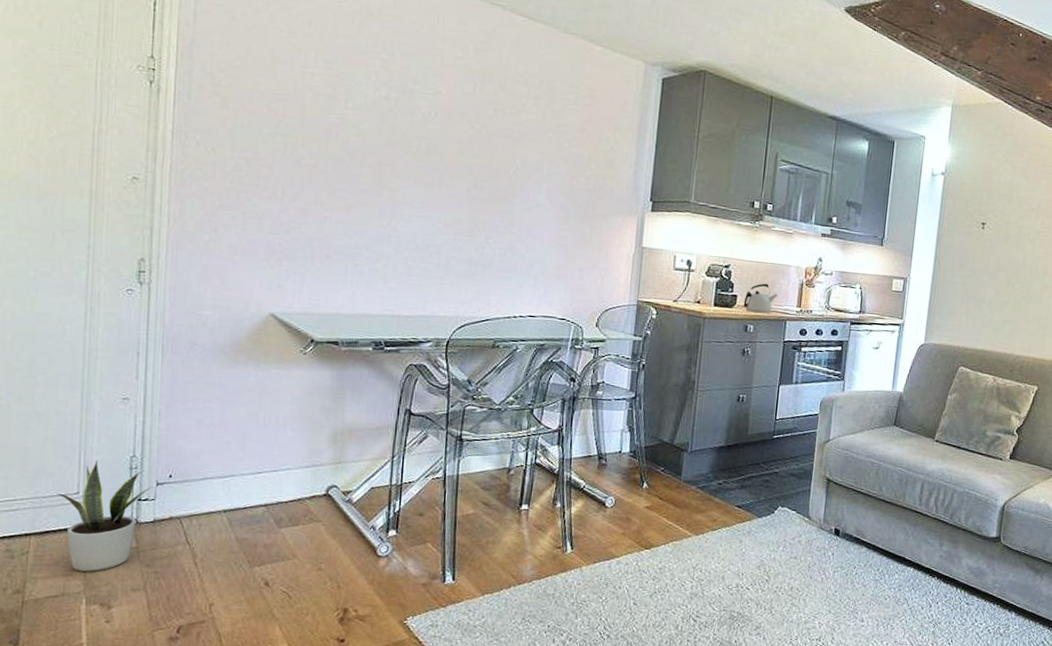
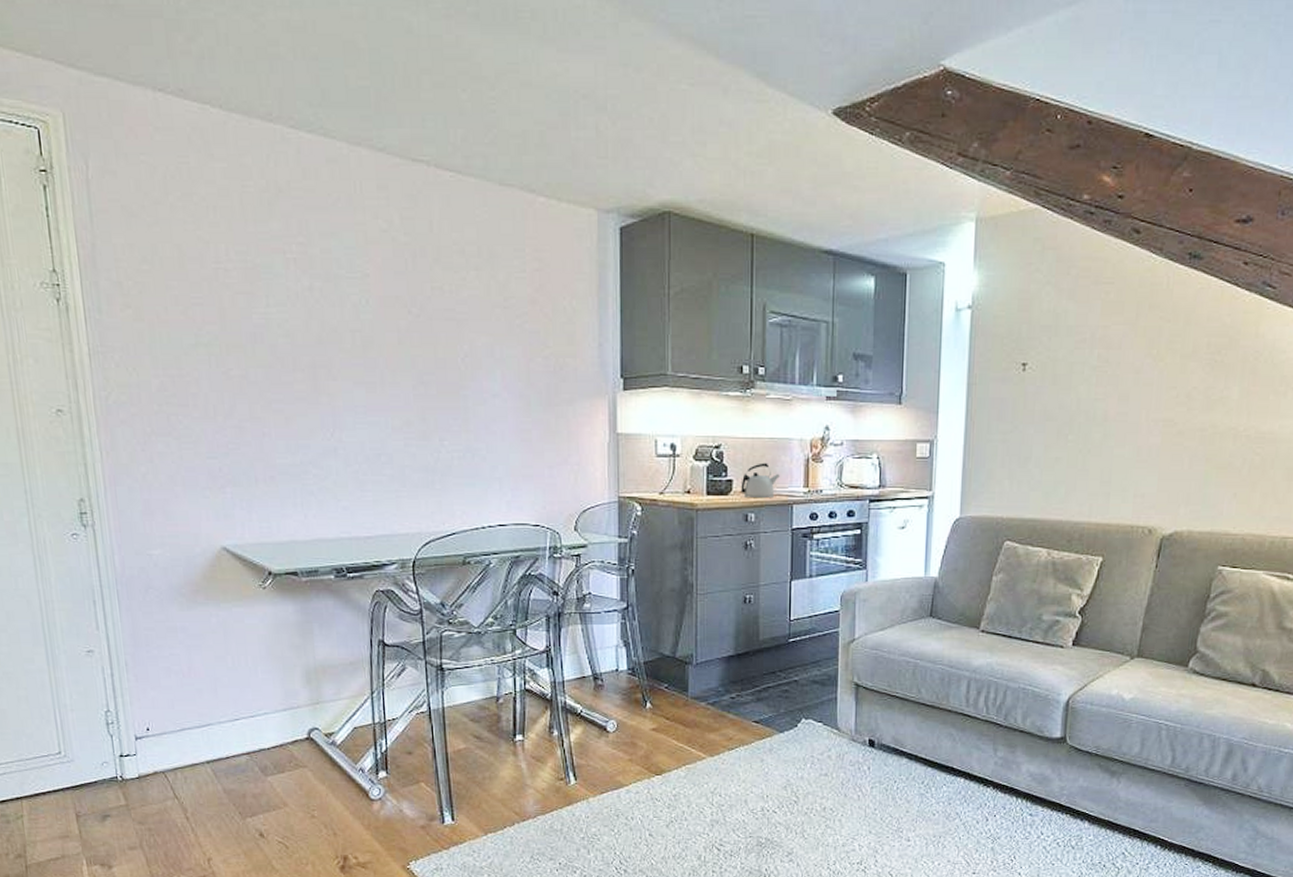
potted plant: present [56,459,153,572] -> none [39,717,133,833]

